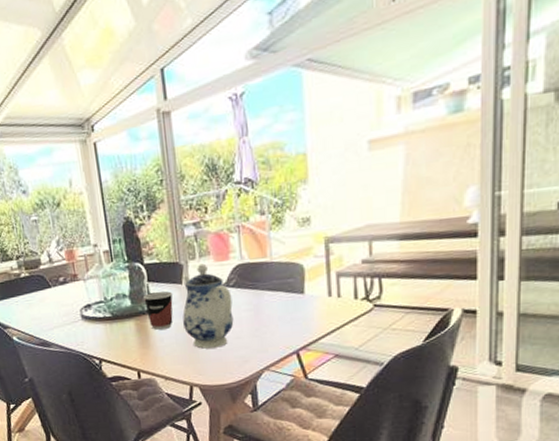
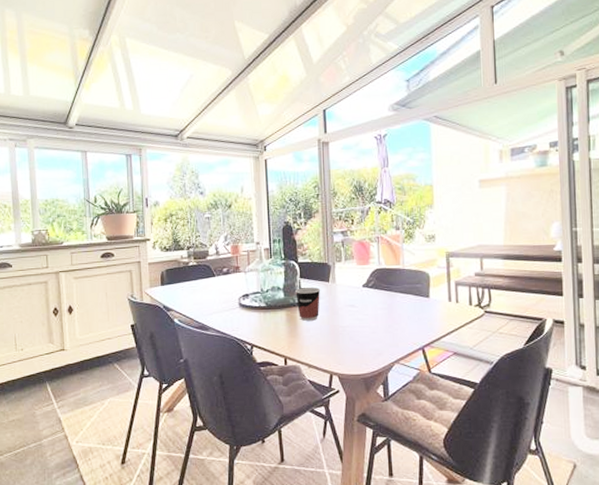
teapot: present [182,263,234,349] -> none [328,266,371,341]

